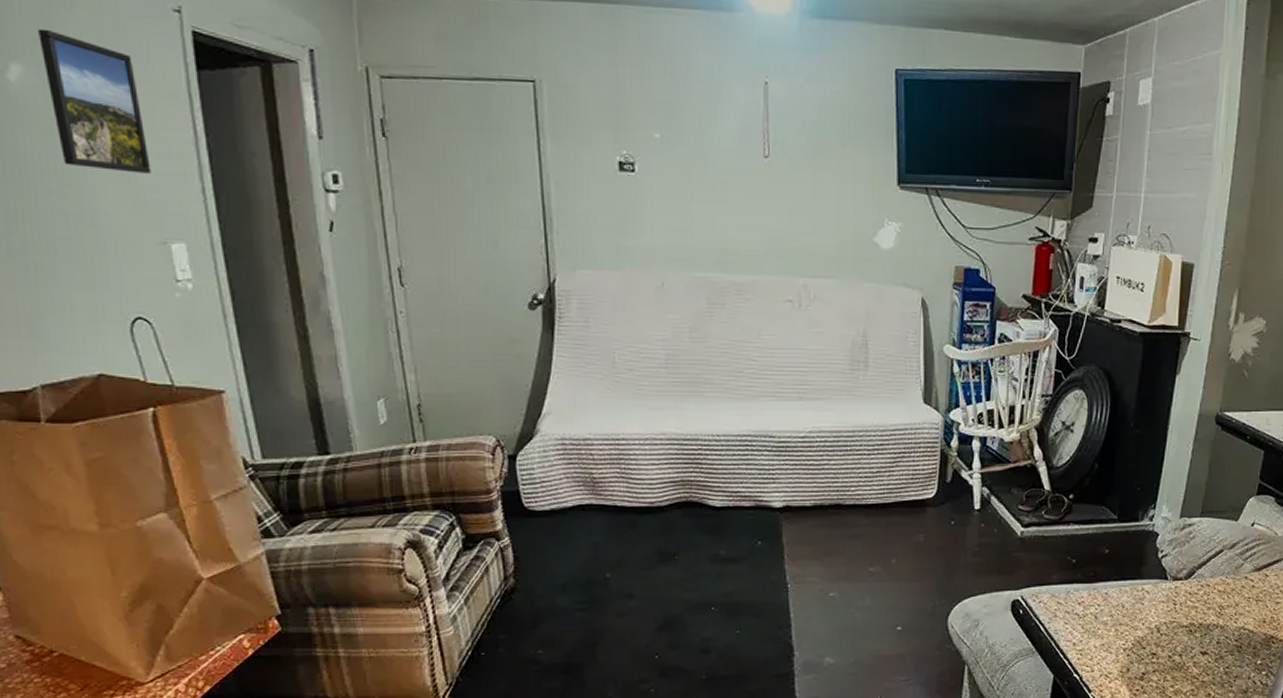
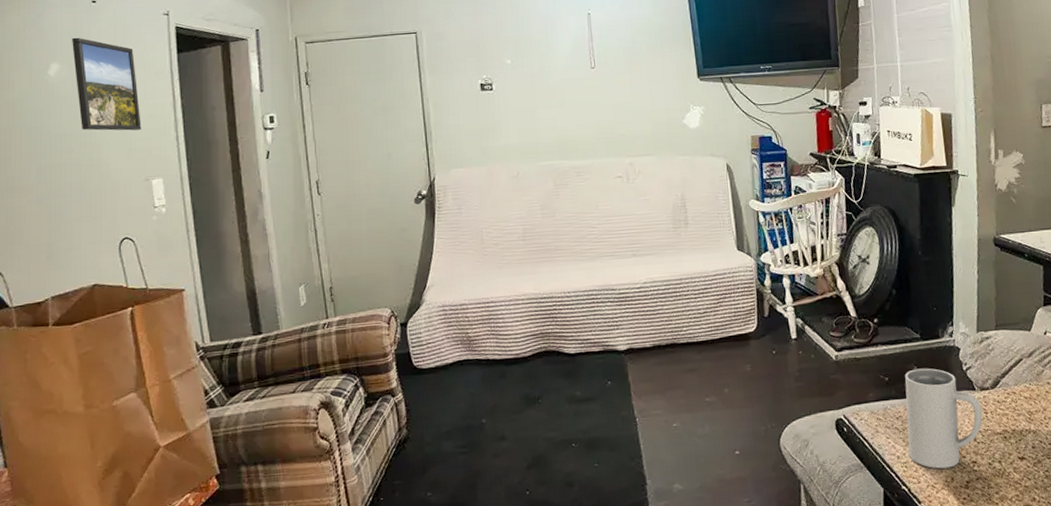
mug: none [1086,552,1171,659] -> present [905,368,983,469]

